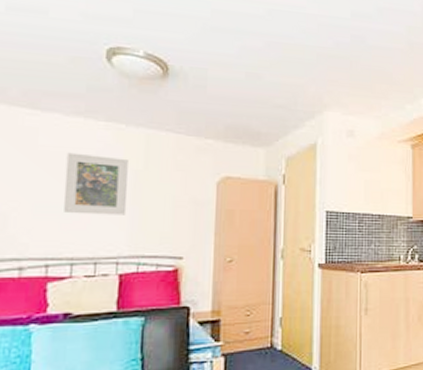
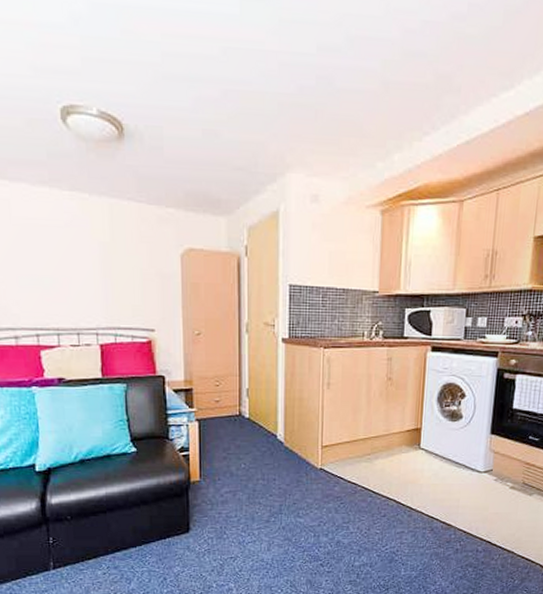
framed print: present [63,152,128,215] -> none [38,224,100,288]

